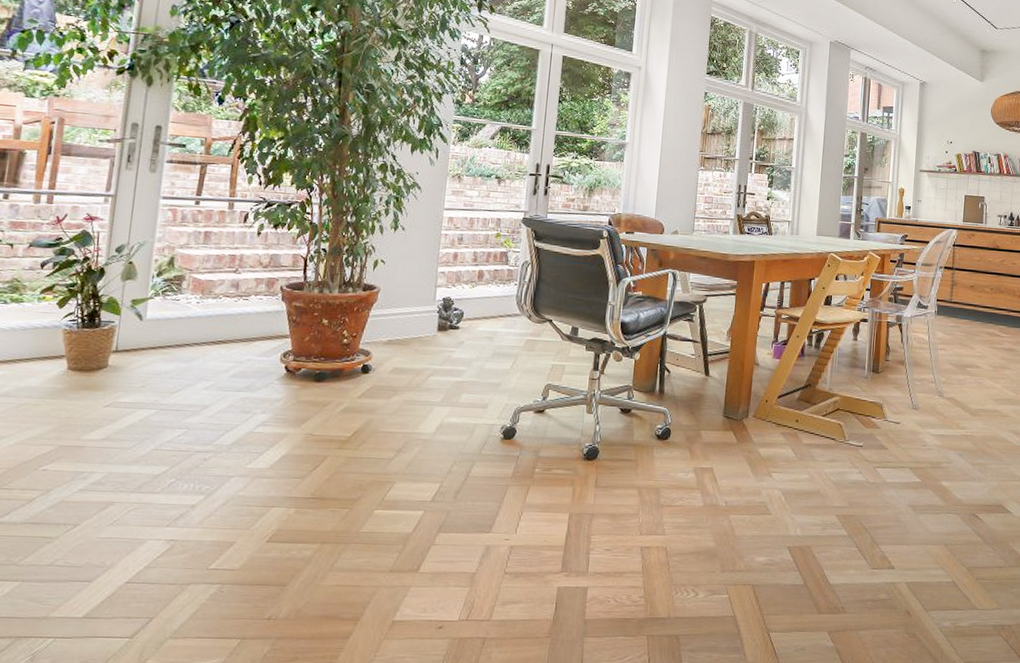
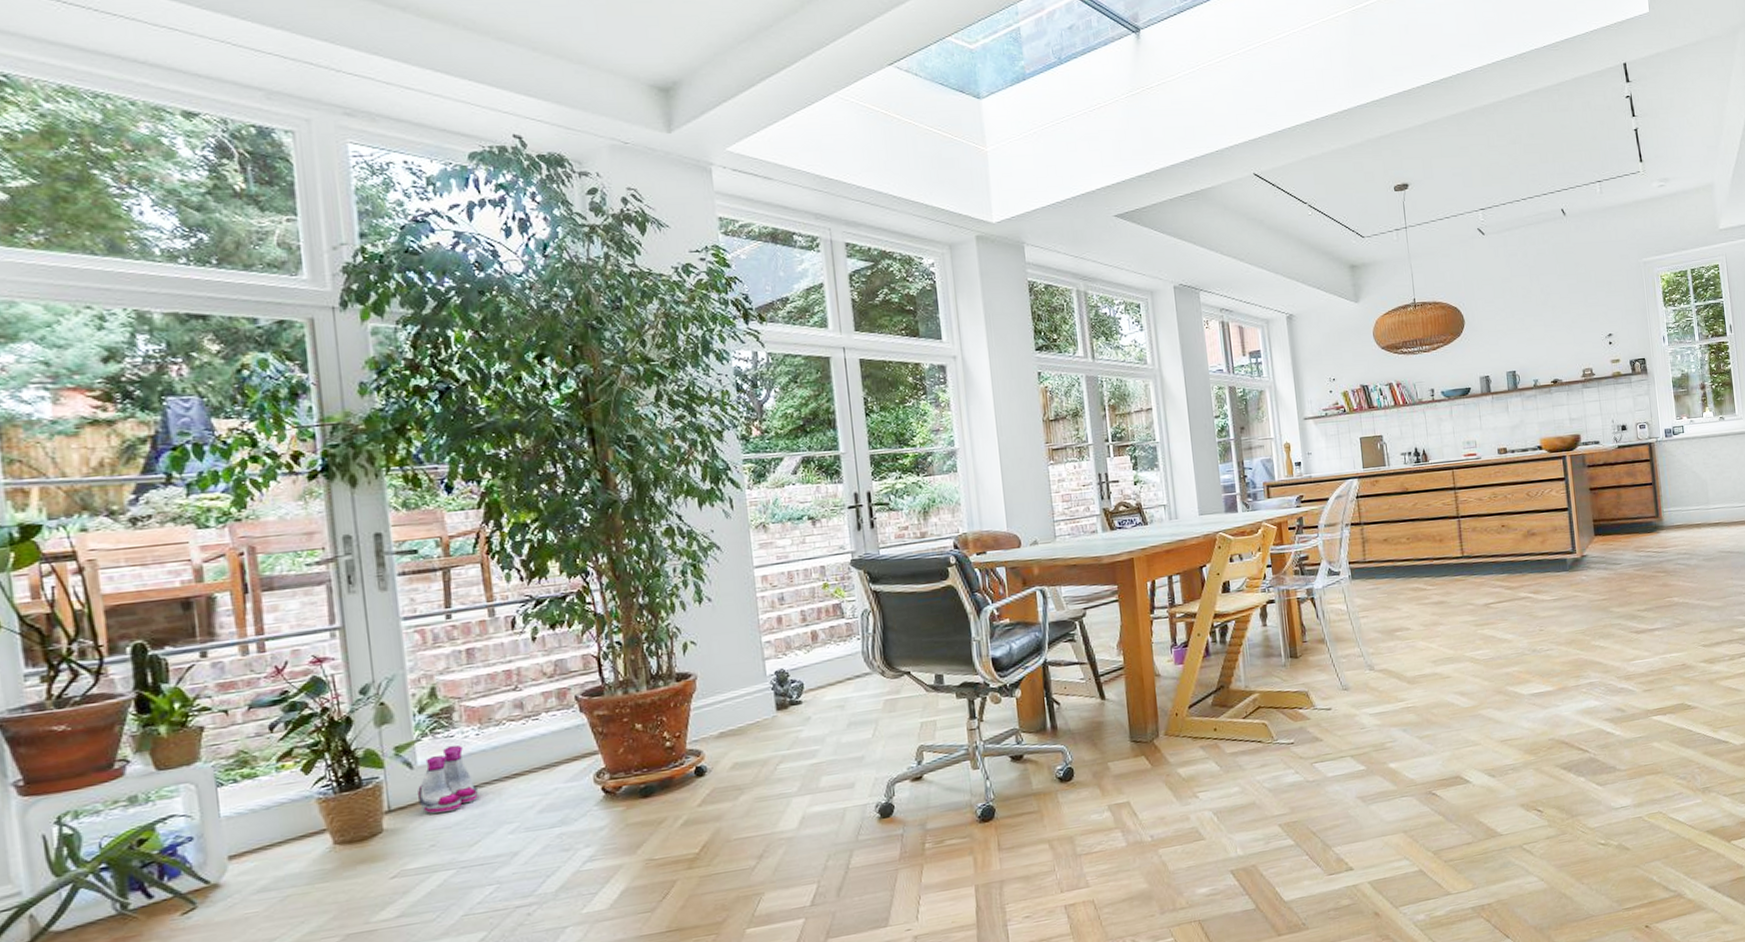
boots: none [140,307,188,362] -> present [418,745,478,814]

